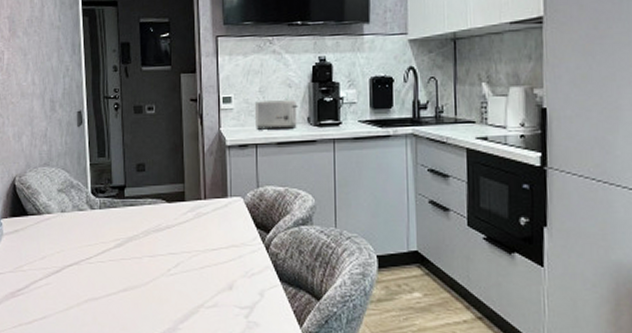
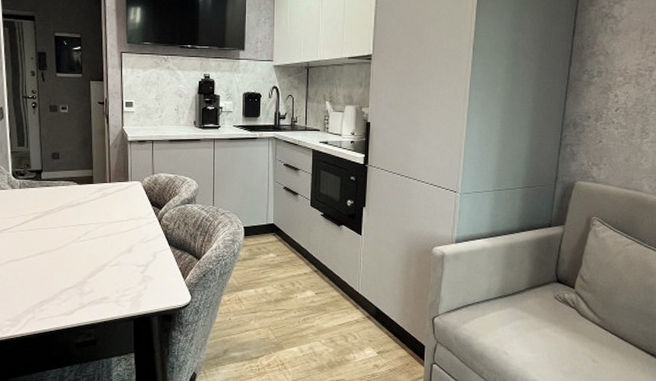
toaster: present [254,100,298,130] -> none [151,107,187,130]

